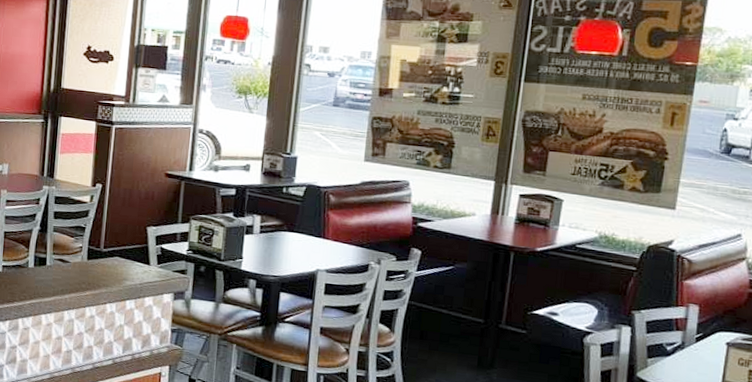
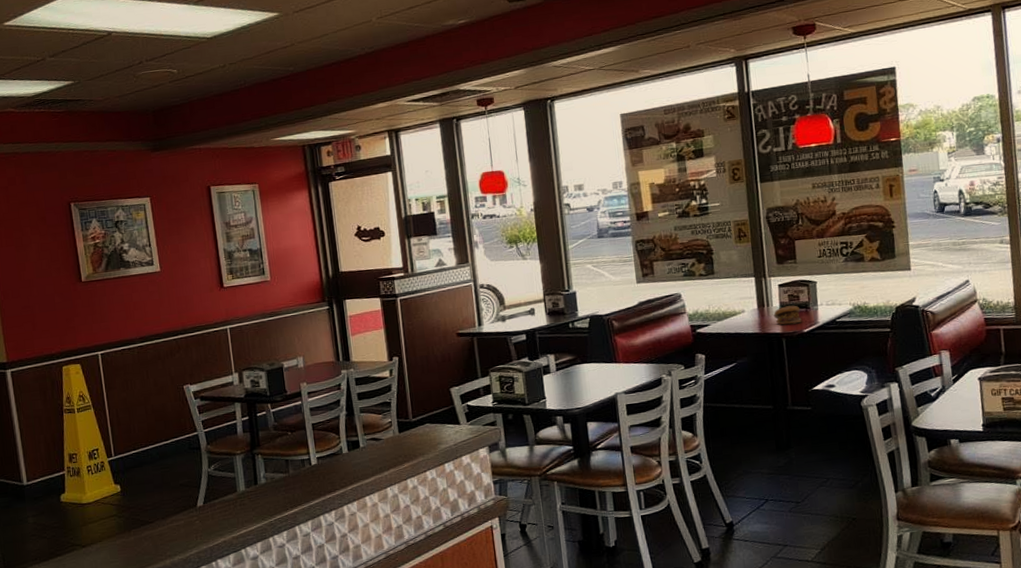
hamburger: none [506,219,537,240] -> present [773,305,802,325]

